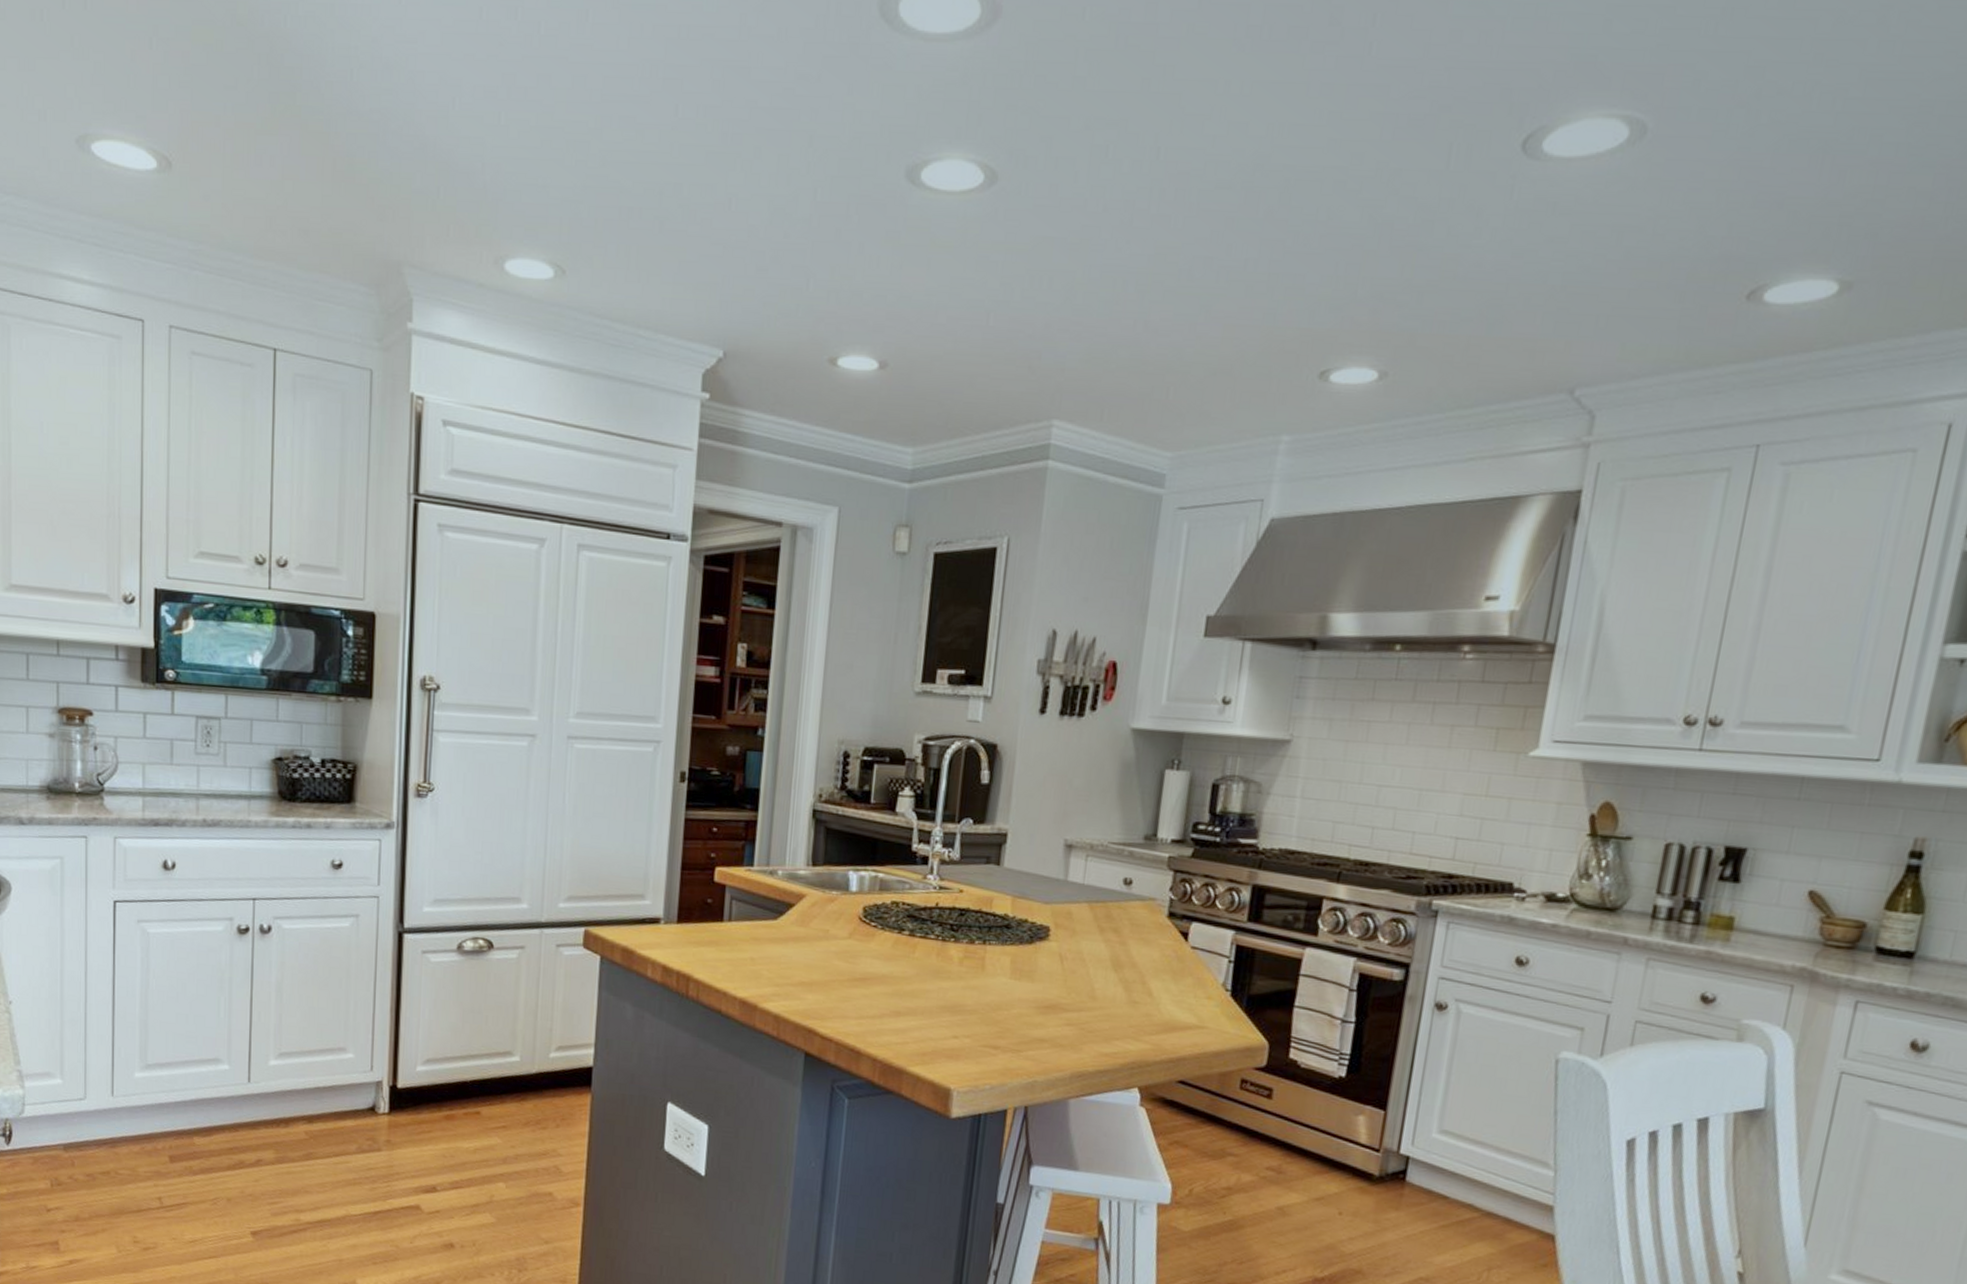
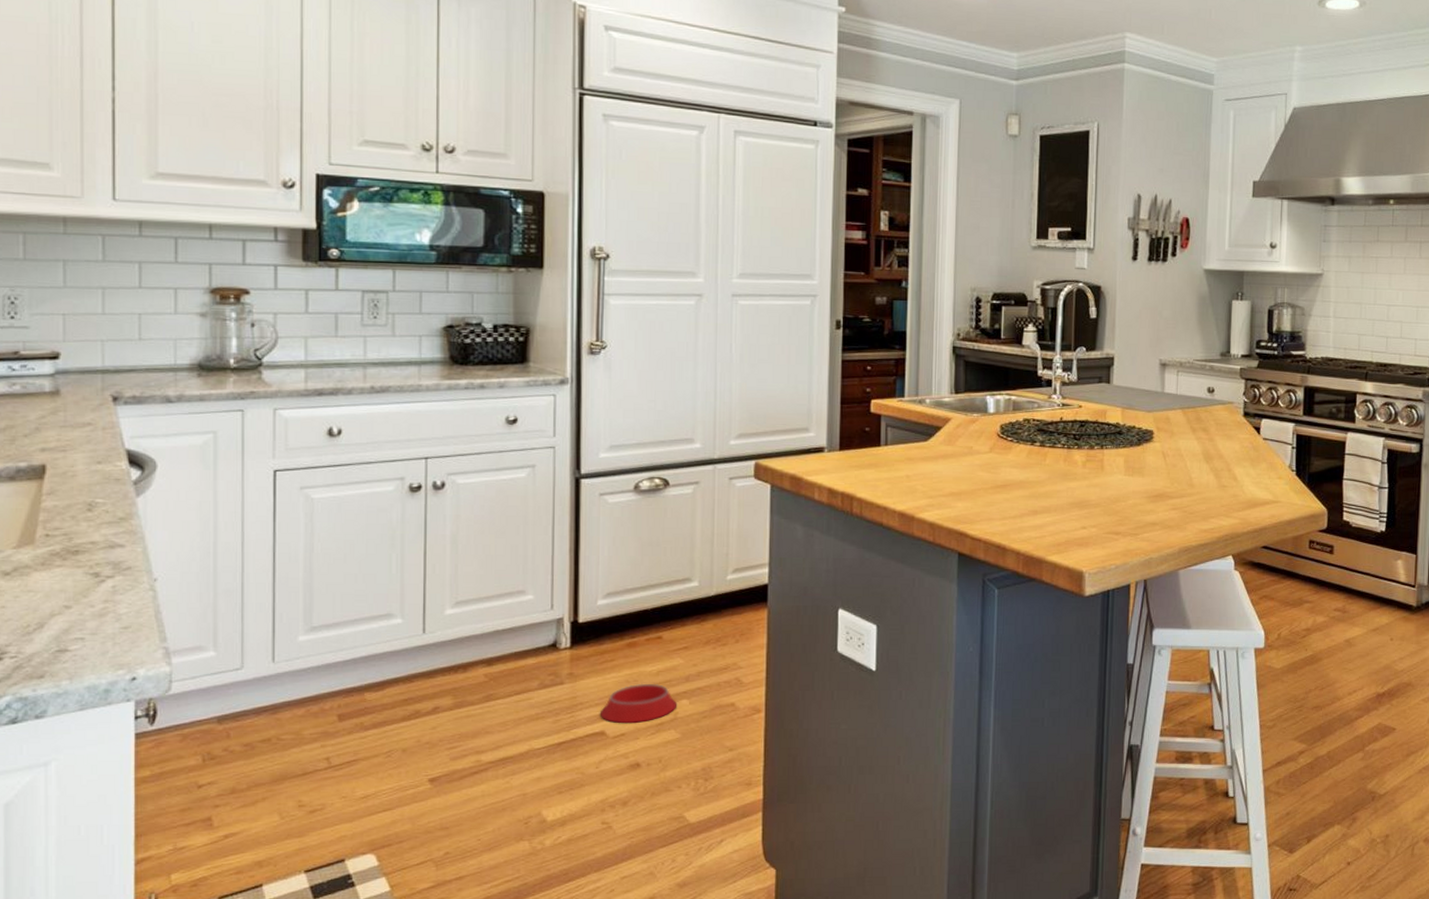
pet bowl: none [416,1159,494,1202] -> present [601,683,678,724]

